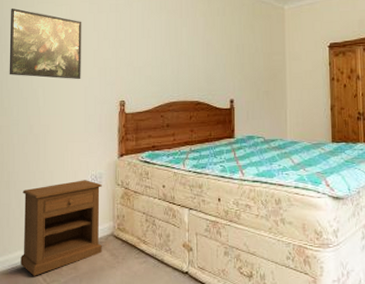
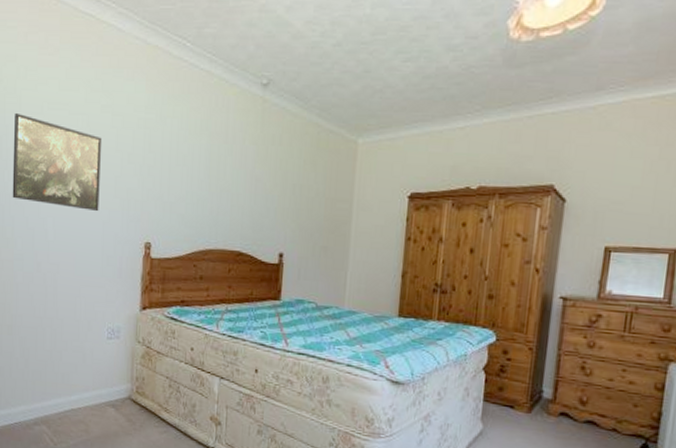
nightstand: present [21,180,102,276] -> none [25,332,120,435]

